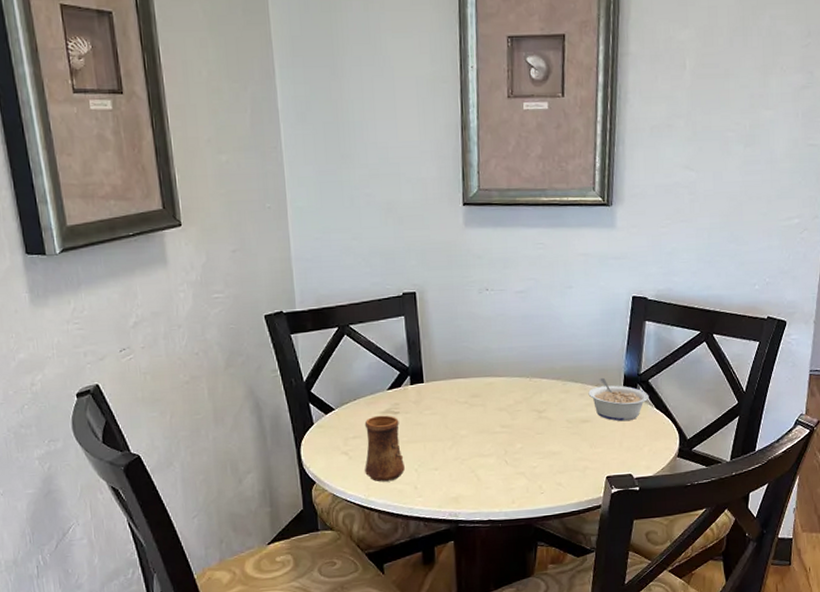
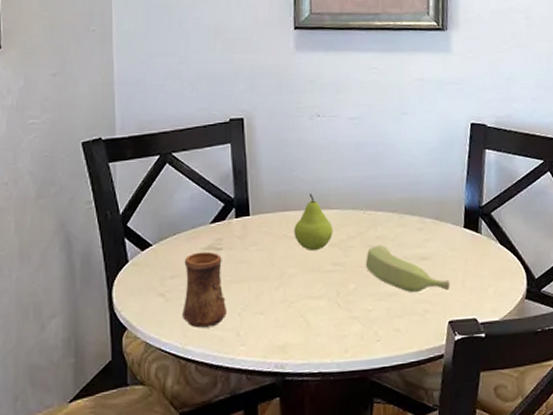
fruit: none [465,362,502,415] -> present [294,193,334,251]
banana: none [530,409,609,451] -> present [365,245,450,292]
legume: present [588,377,649,422] -> none [427,210,492,259]

